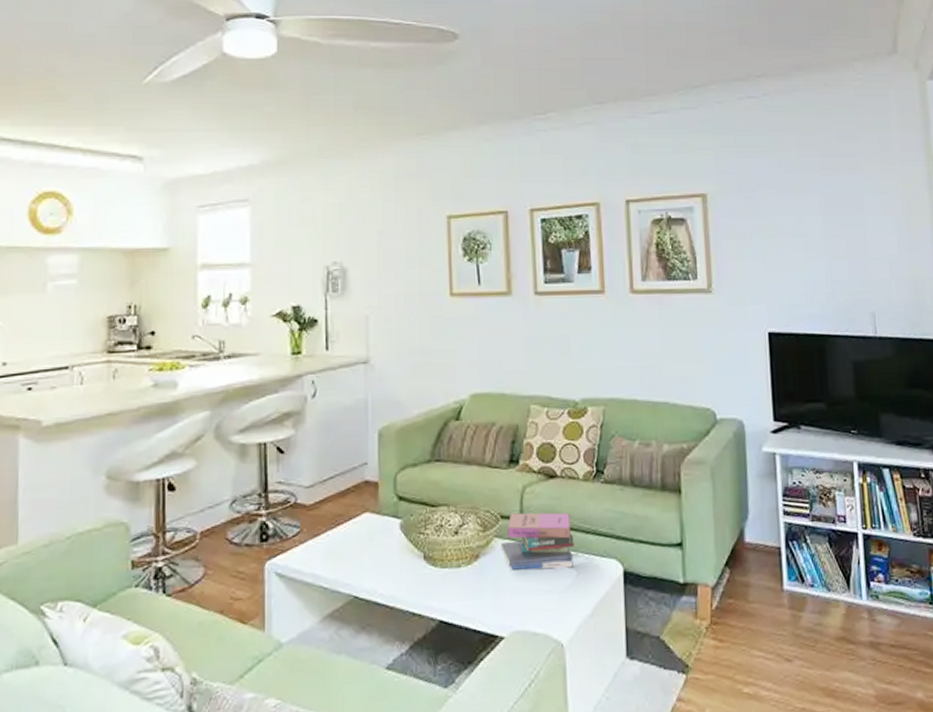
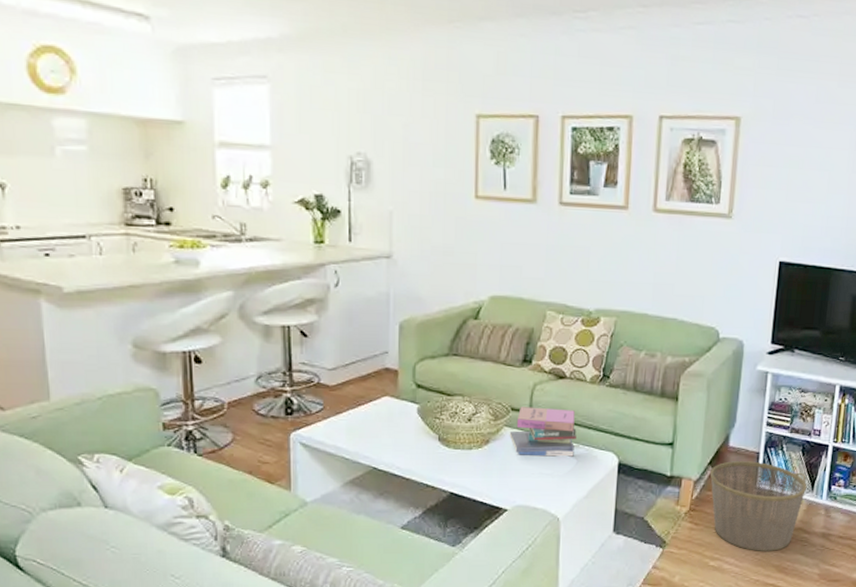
basket: none [728,558,843,671] -> present [709,461,807,551]

